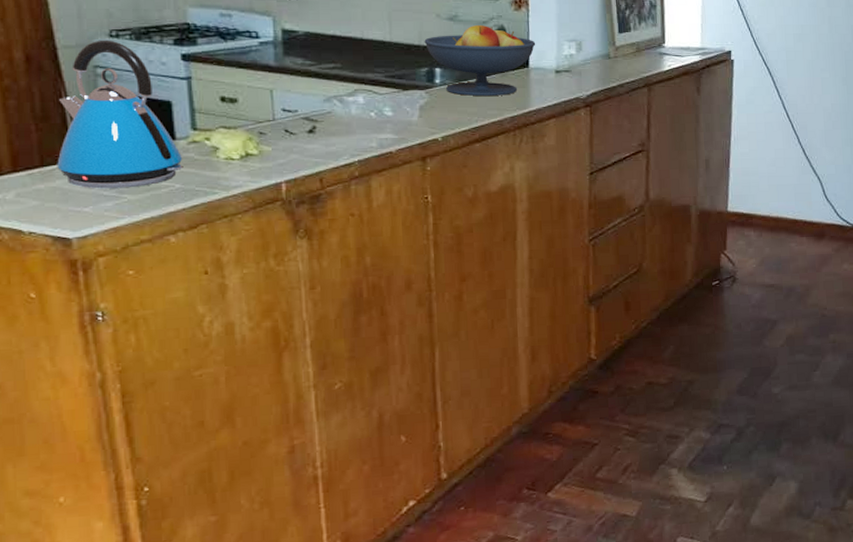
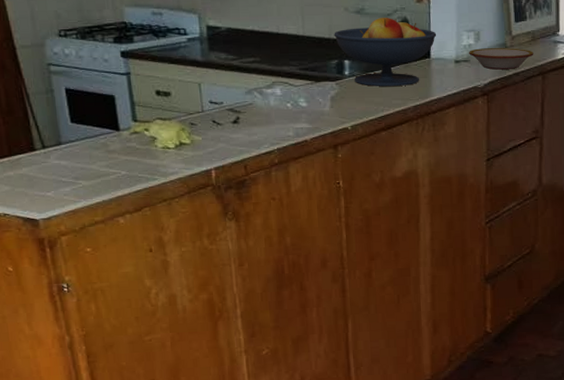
kettle: present [57,40,183,189] -> none [21,39,127,176]
bowl: none [570,59,639,81] -> present [469,48,534,70]

